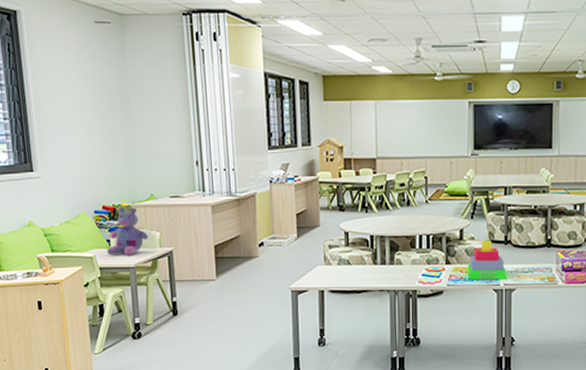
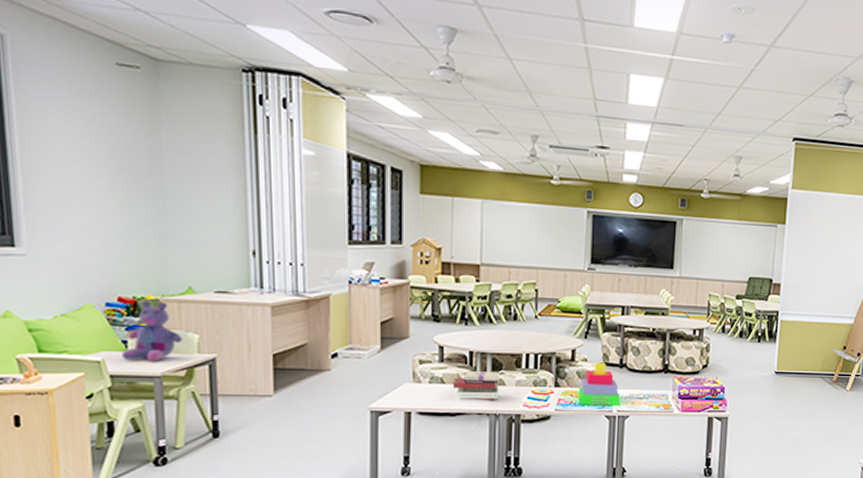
books: none [357,253,397,279] -> present [452,371,499,401]

